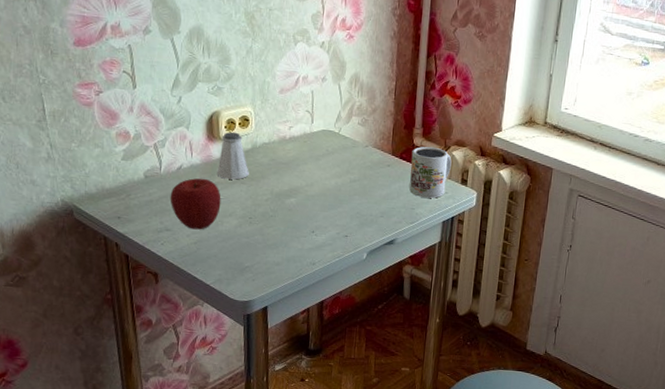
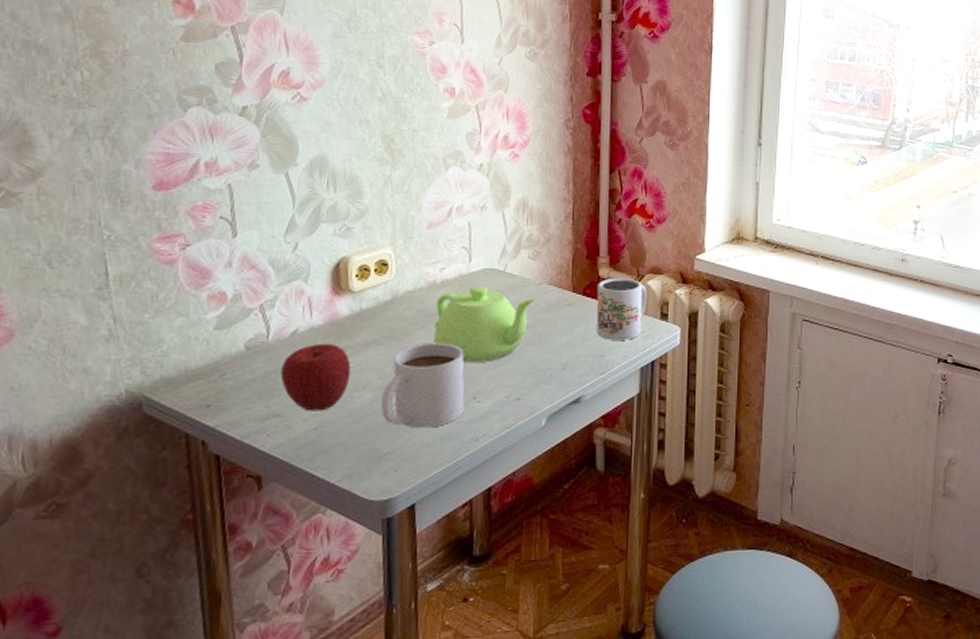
saltshaker: present [217,131,249,180] -> none [345,281,389,341]
mug: none [243,185,306,251] -> present [380,342,465,428]
teapot: none [283,143,361,205] -> present [434,286,534,362]

